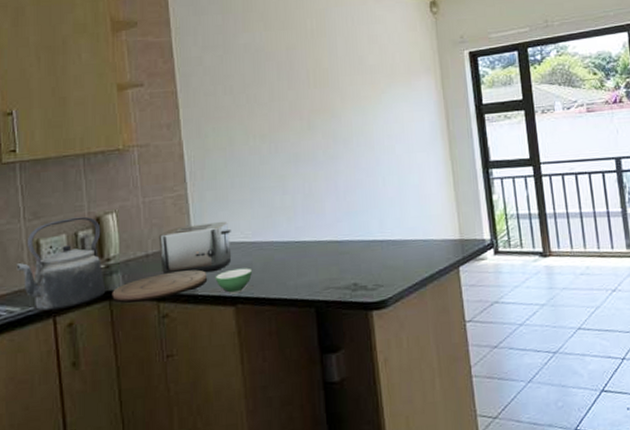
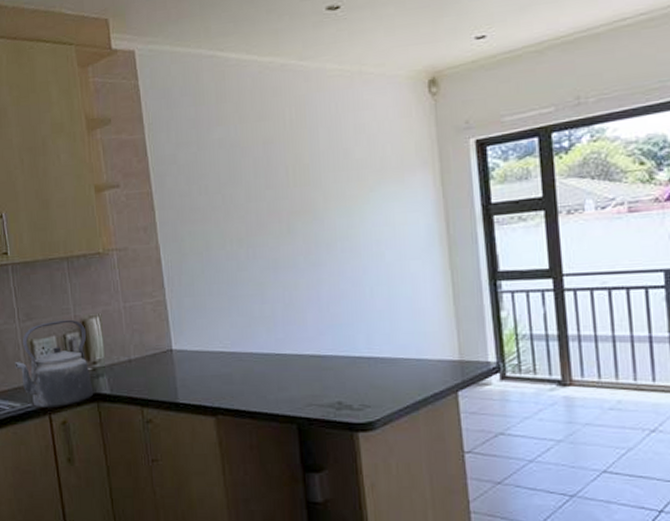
cutting board: present [112,270,207,304] -> none [99,377,187,407]
toaster: present [158,221,232,275] -> none [140,329,211,381]
bowl: present [215,268,253,296] -> none [195,378,233,406]

